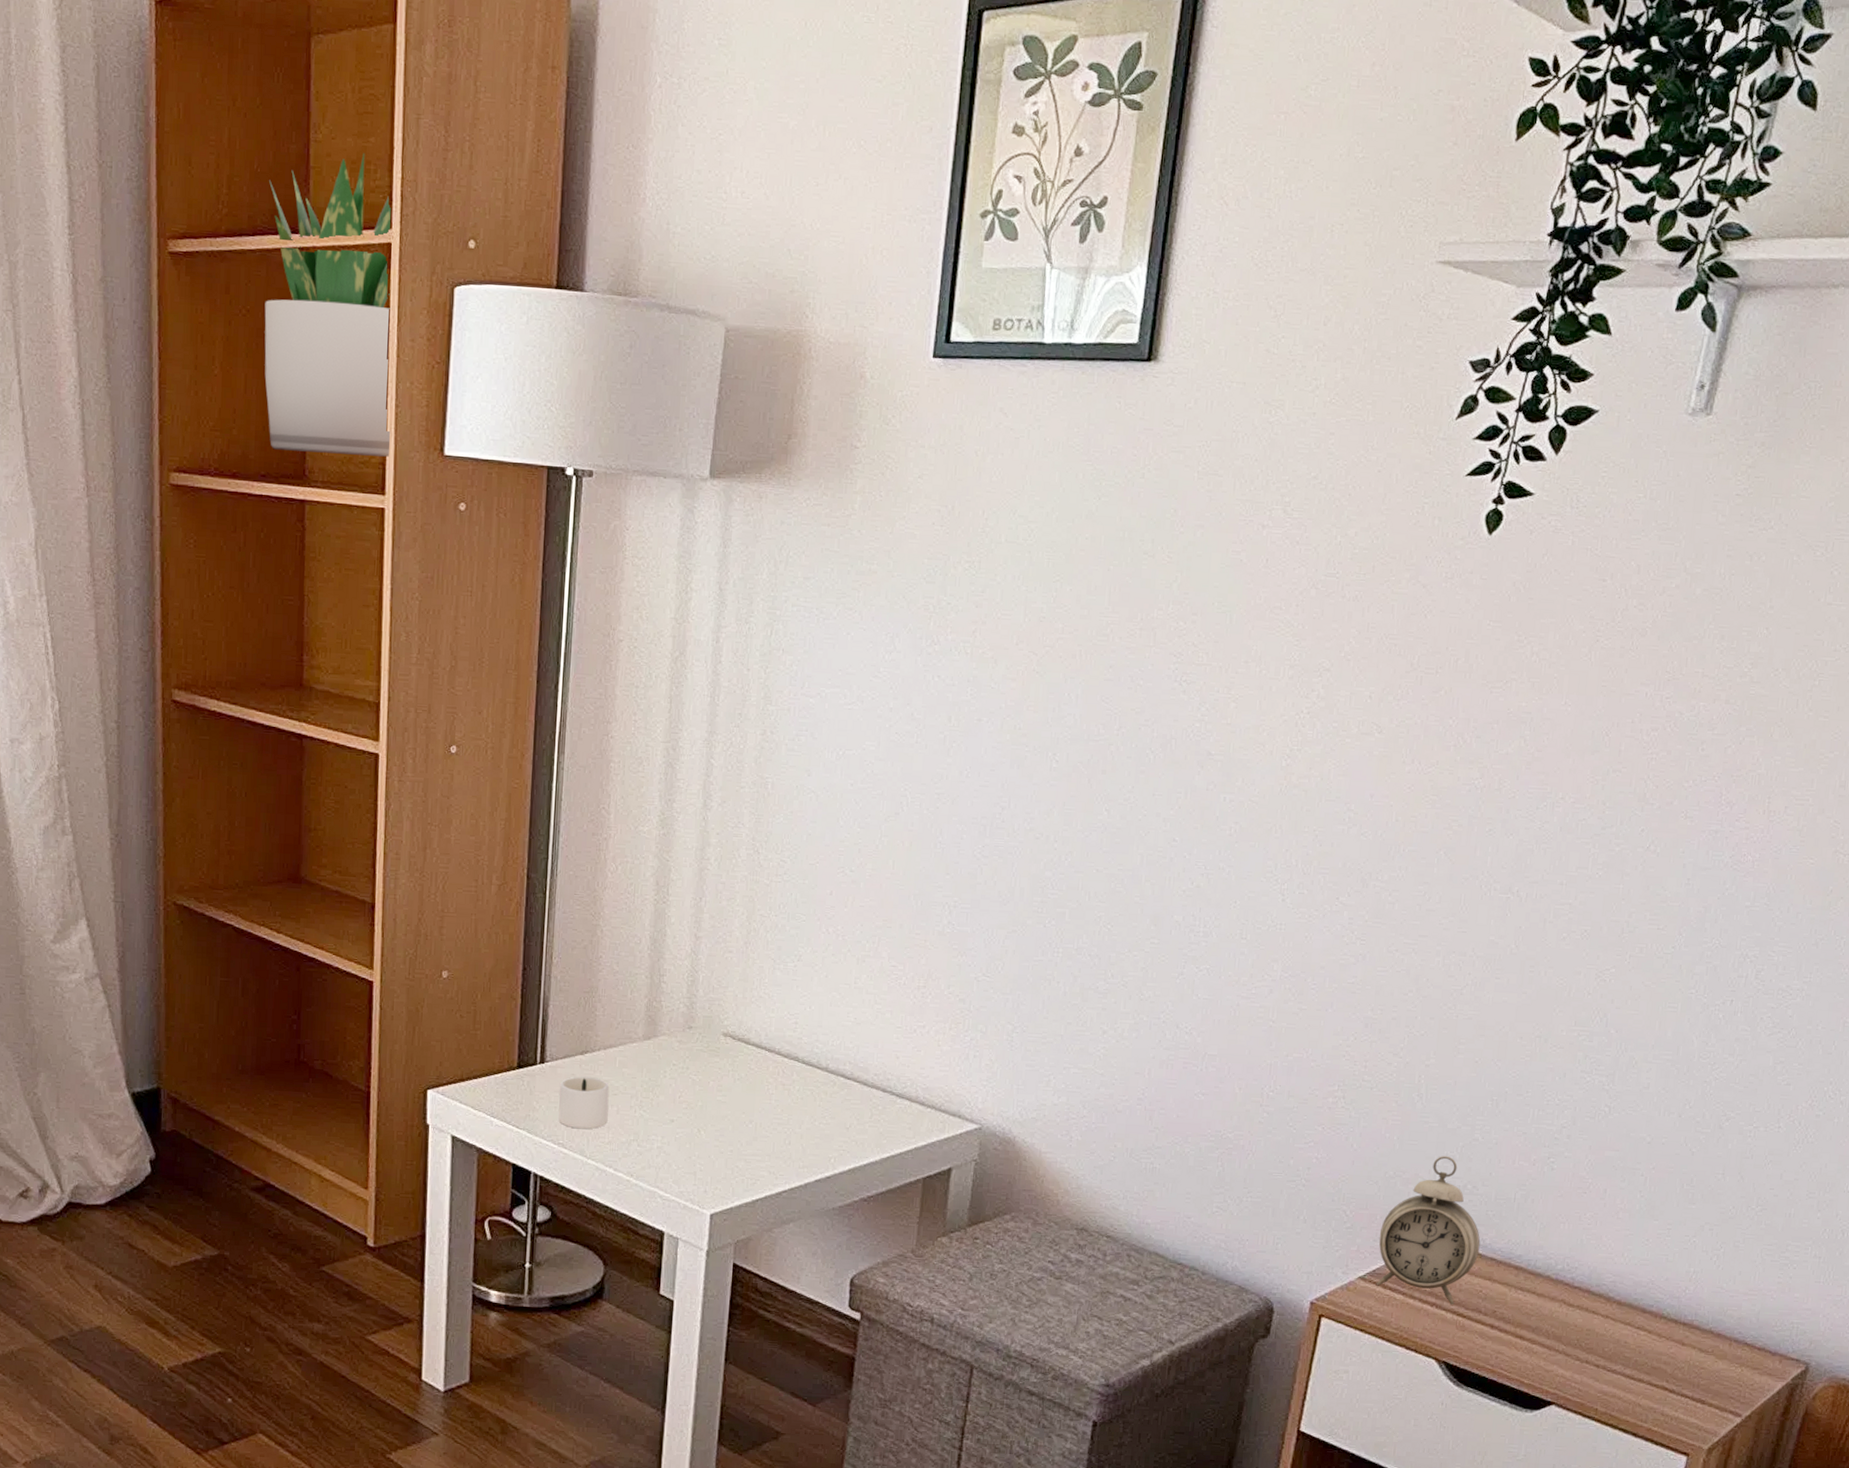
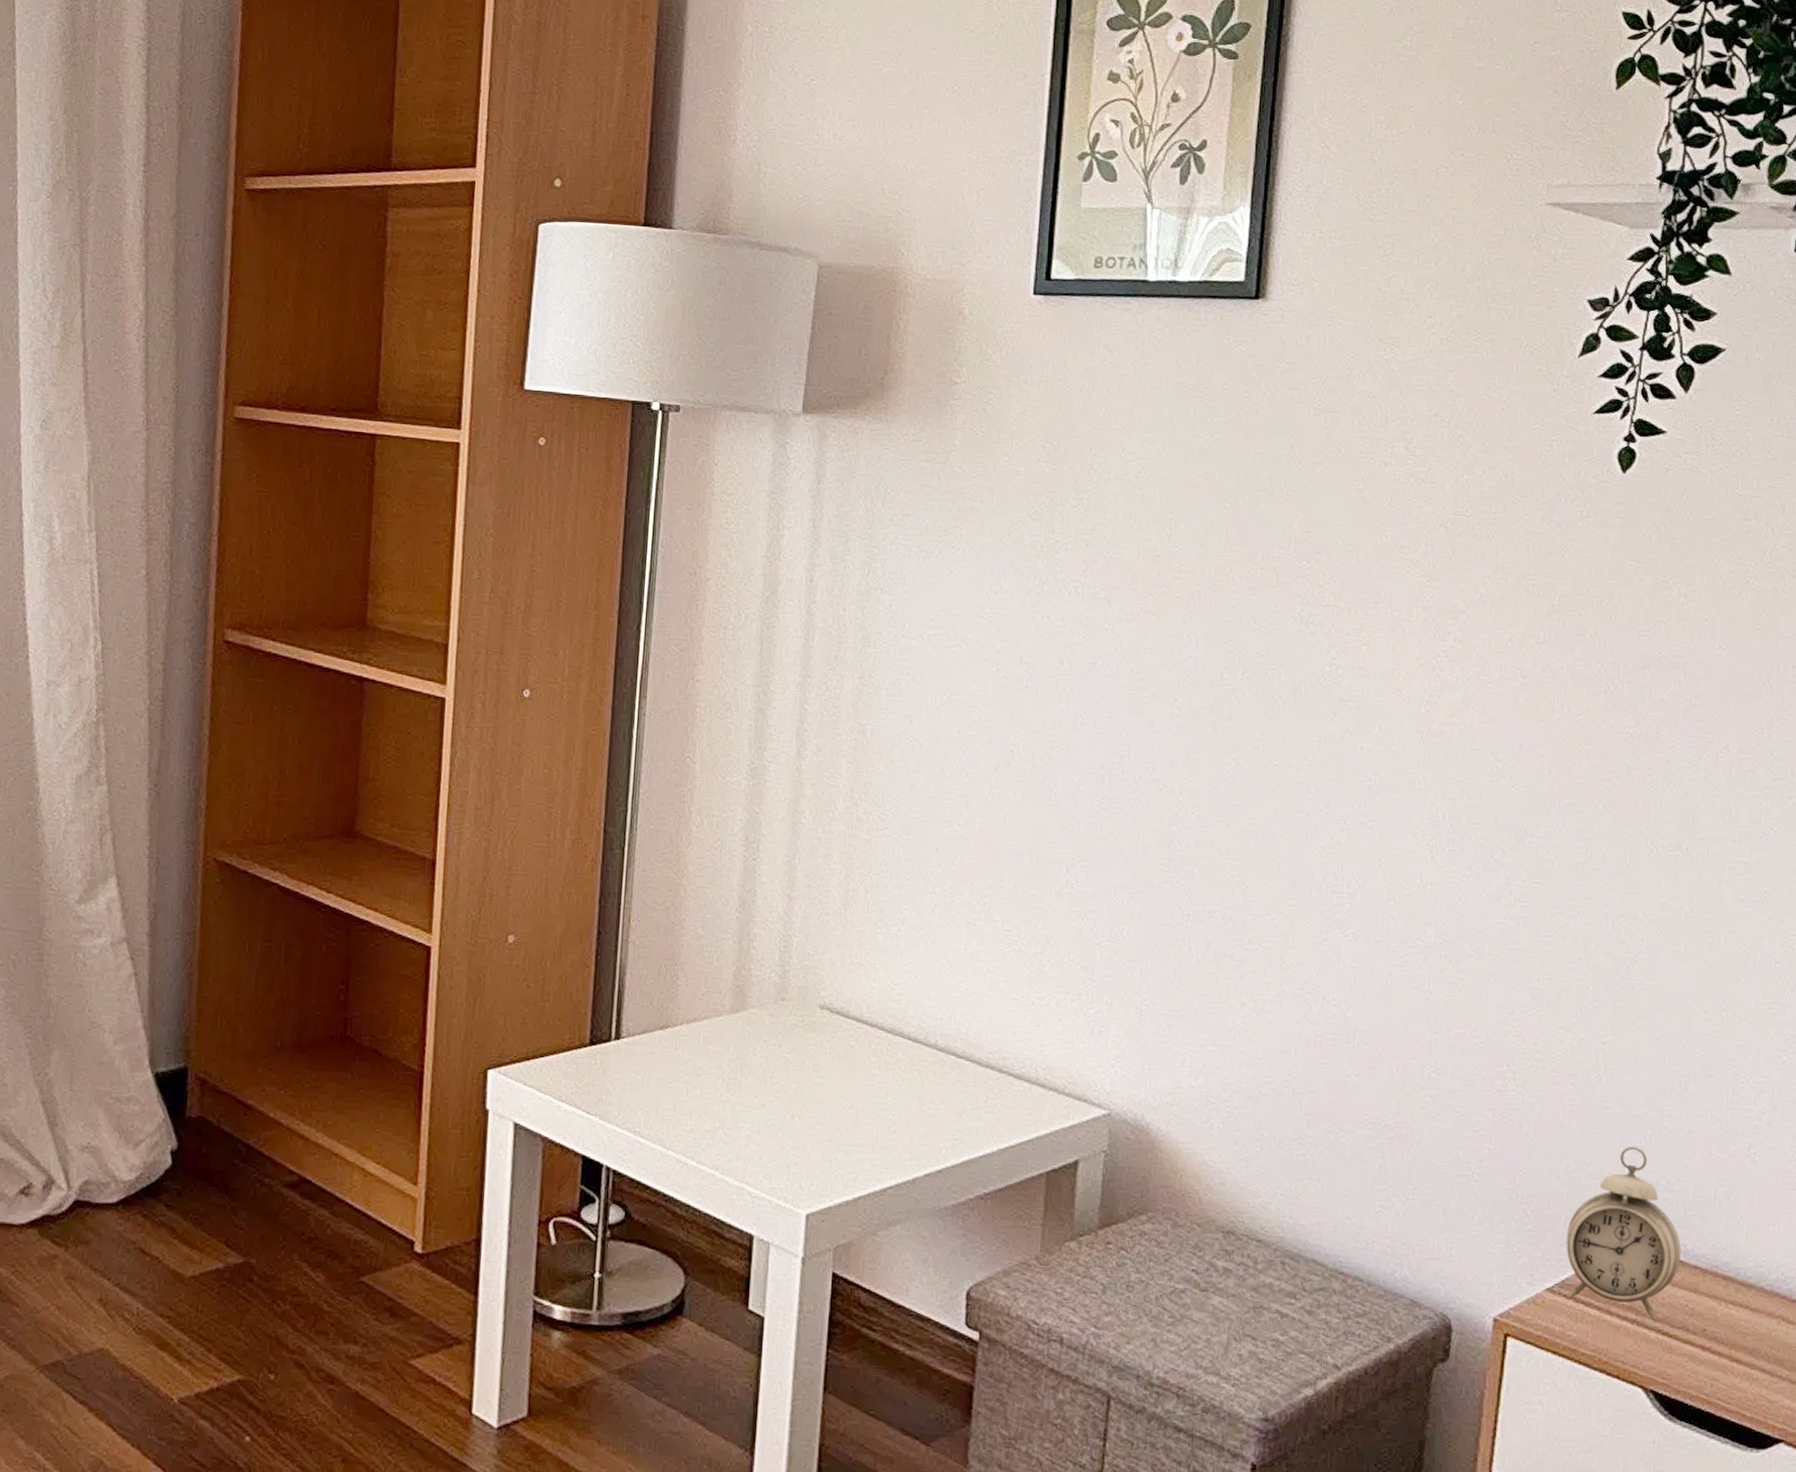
planter: present [264,152,392,457] -> none [339,95,476,391]
candle: present [558,1076,610,1130] -> none [635,1054,693,1116]

